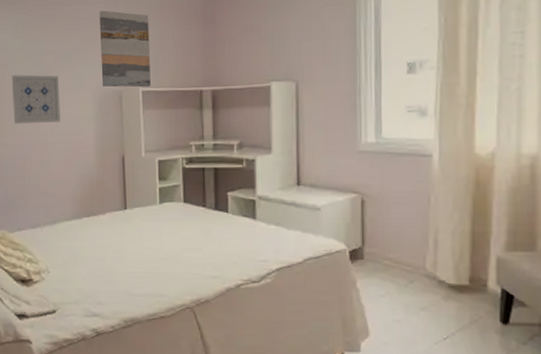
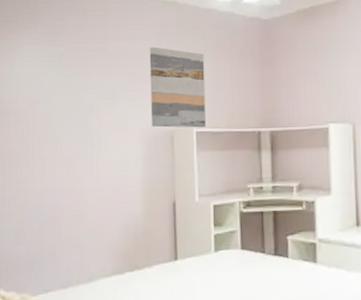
wall art: present [11,75,61,124] -> none [42,113,102,168]

